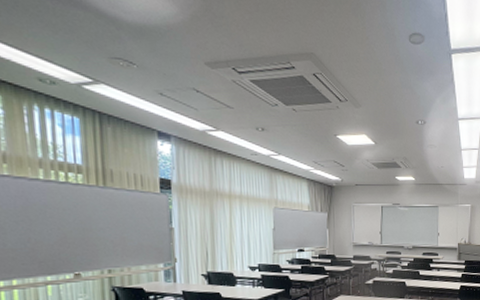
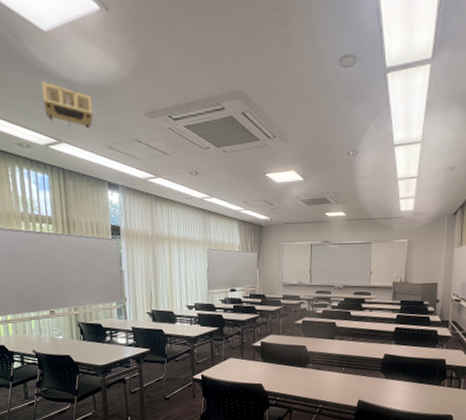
projector: none [74,12,142,72] -> present [41,81,94,129]

